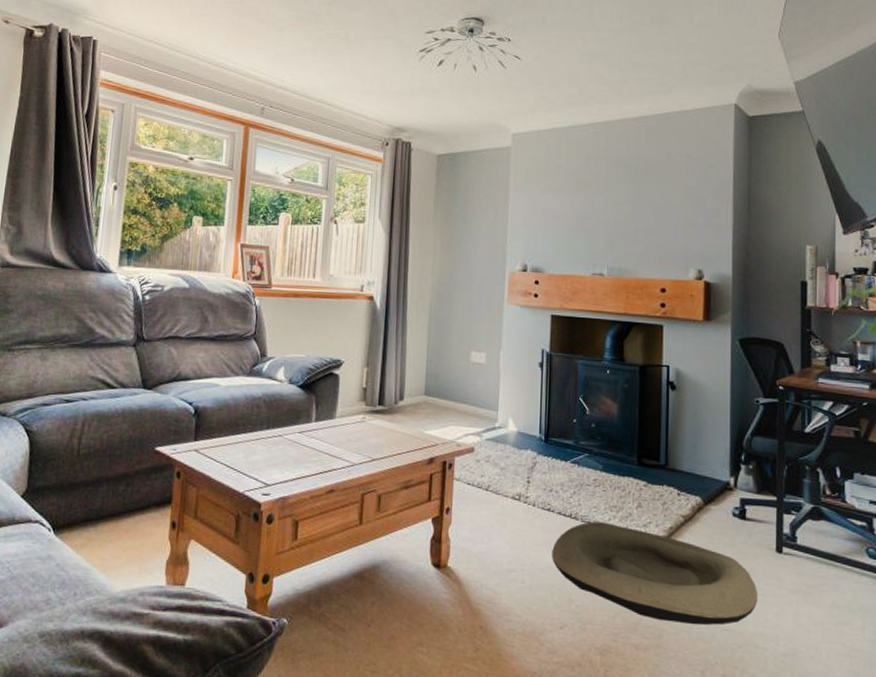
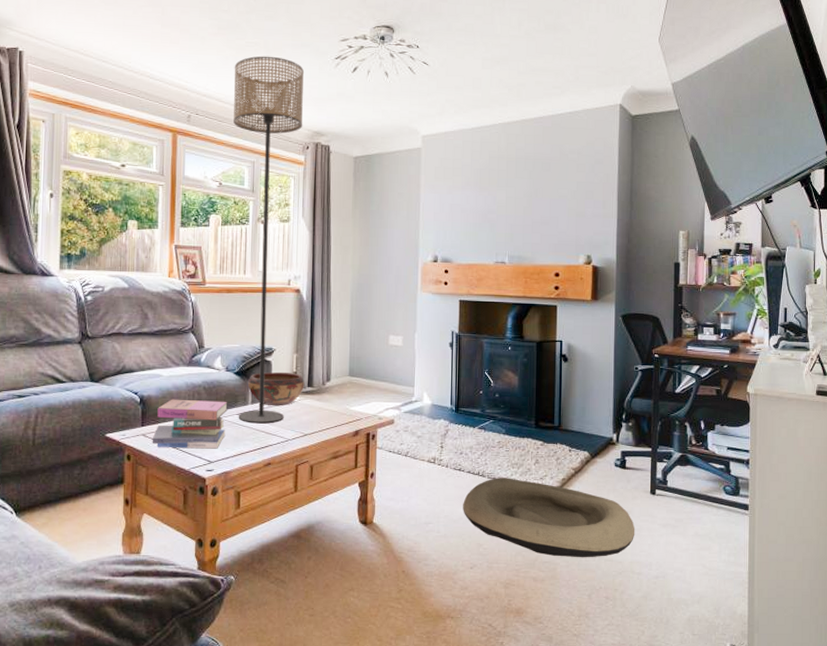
books: none [204,412,289,471] -> present [152,399,228,449]
floor lamp: none [300,47,387,445] -> present [233,56,305,424]
decorative bowl: none [312,387,375,425] -> present [248,371,305,405]

